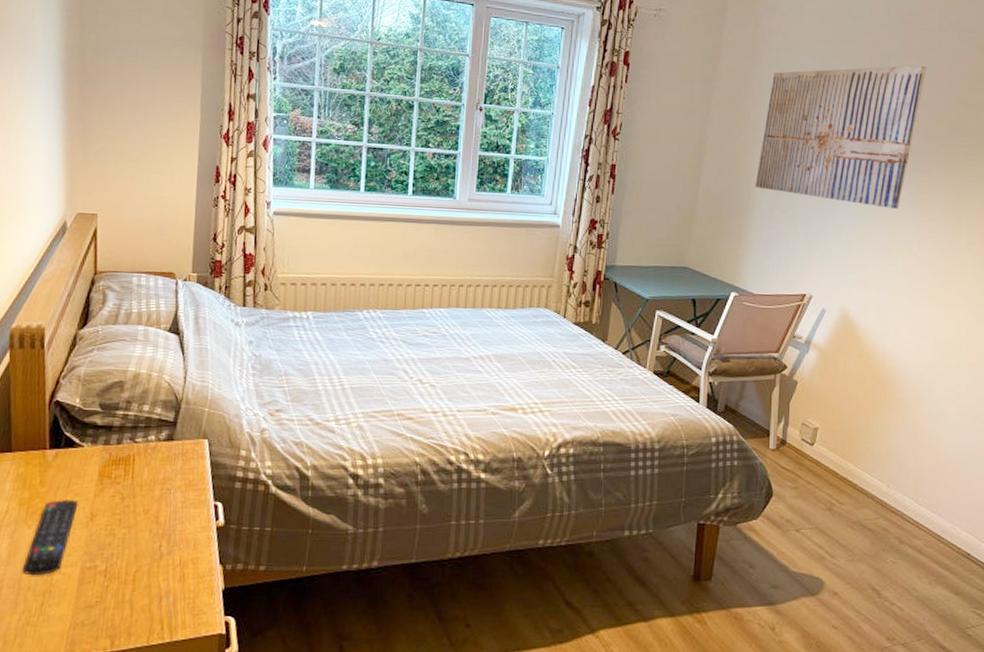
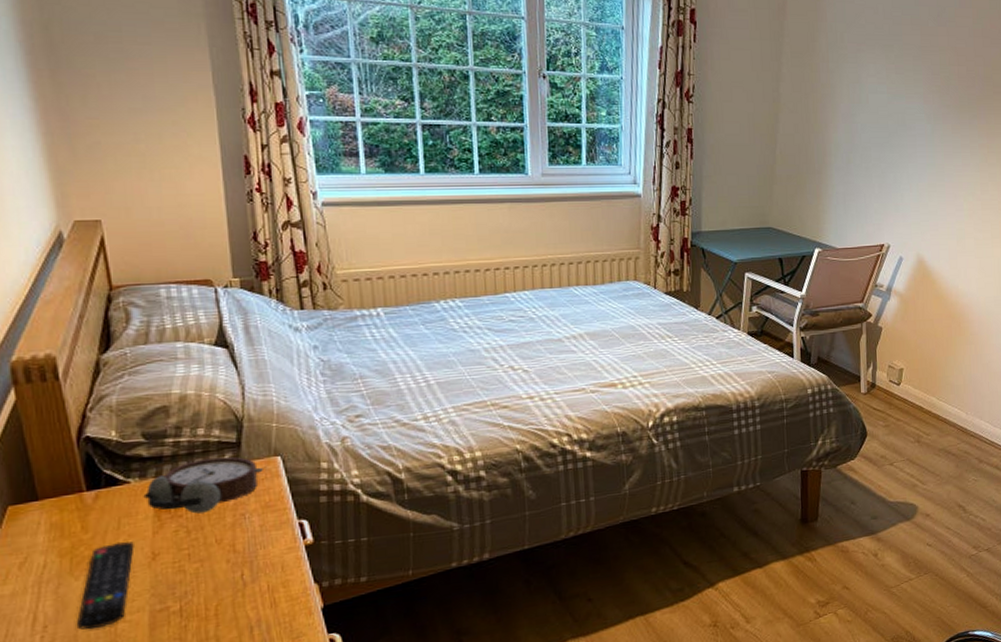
alarm clock: none [92,433,192,483] -> present [143,456,263,514]
wall art: present [755,65,927,210] -> none [829,15,980,157]

